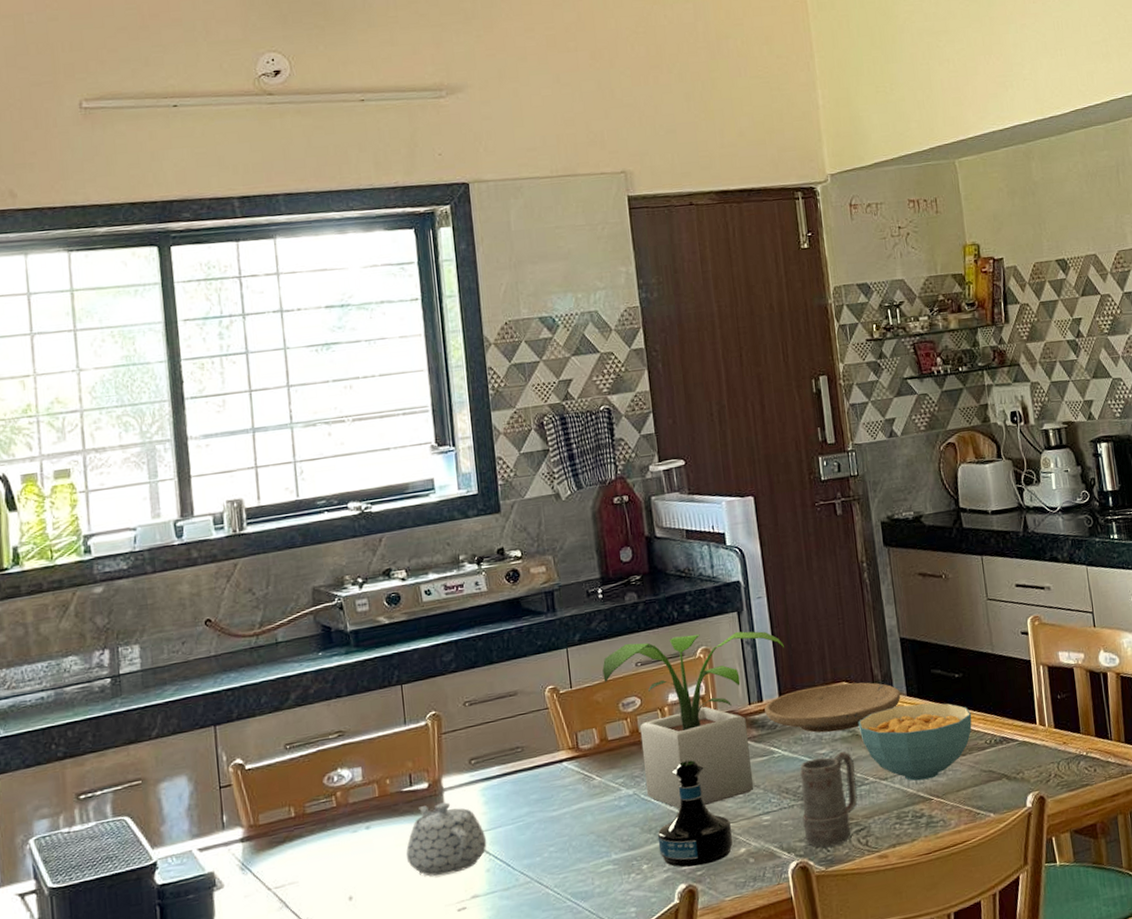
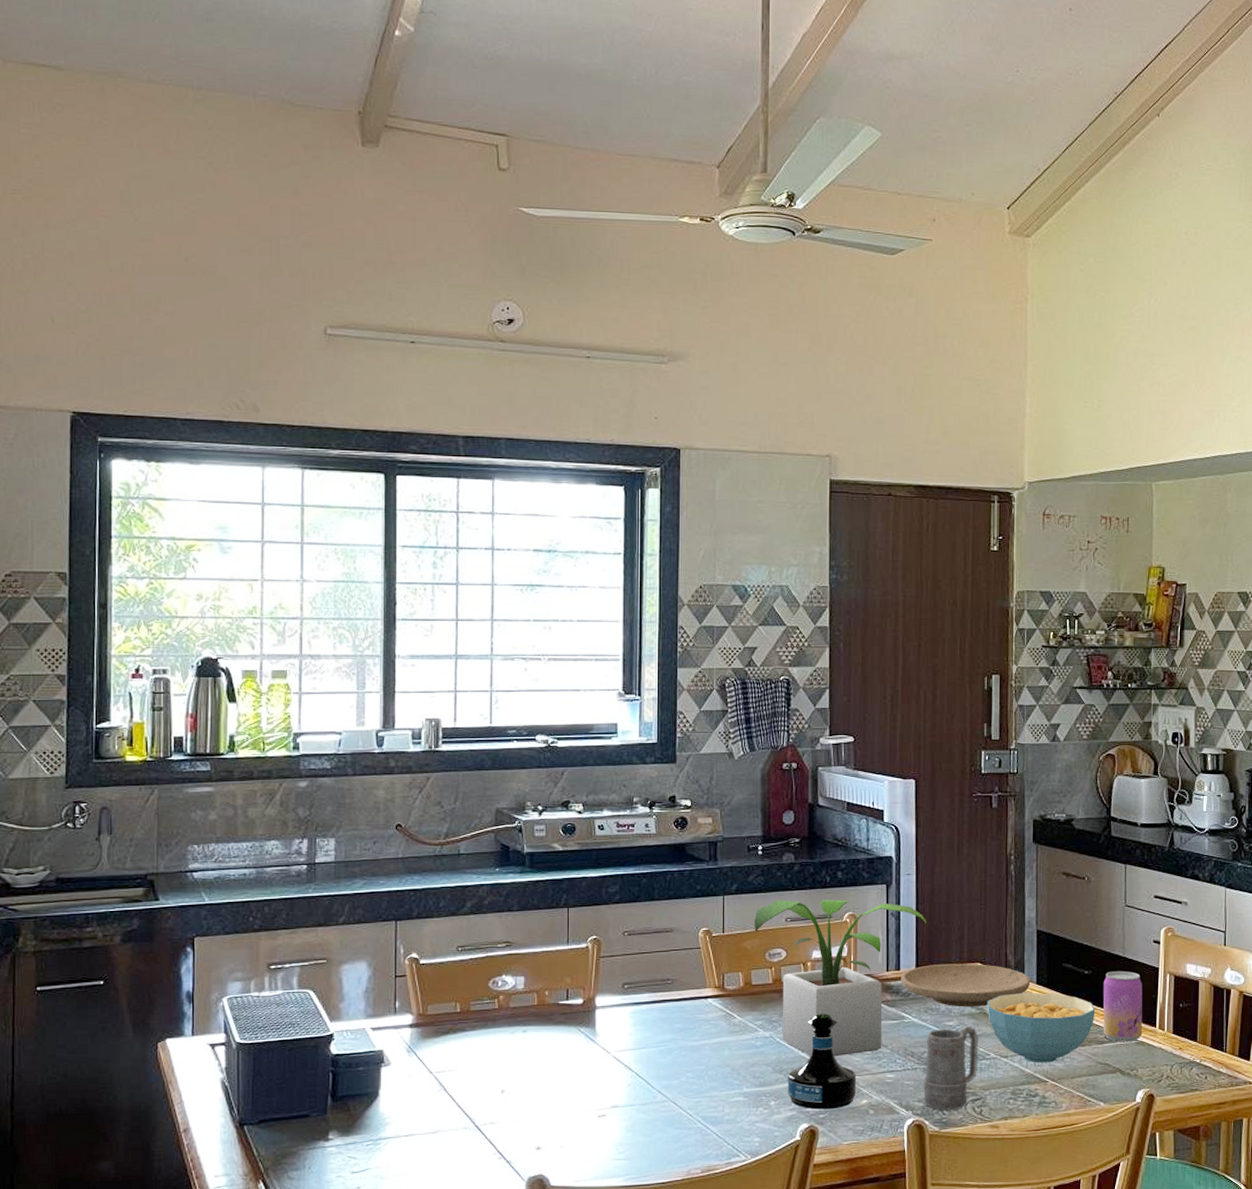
teapot: present [406,802,487,876] -> none [557,1019,631,1084]
beverage can: none [975,668,1024,745] -> present [1103,970,1143,1042]

